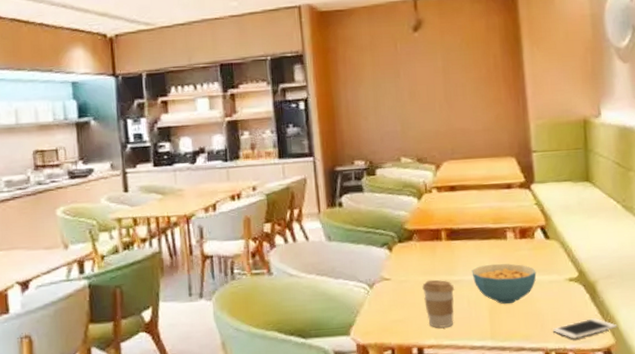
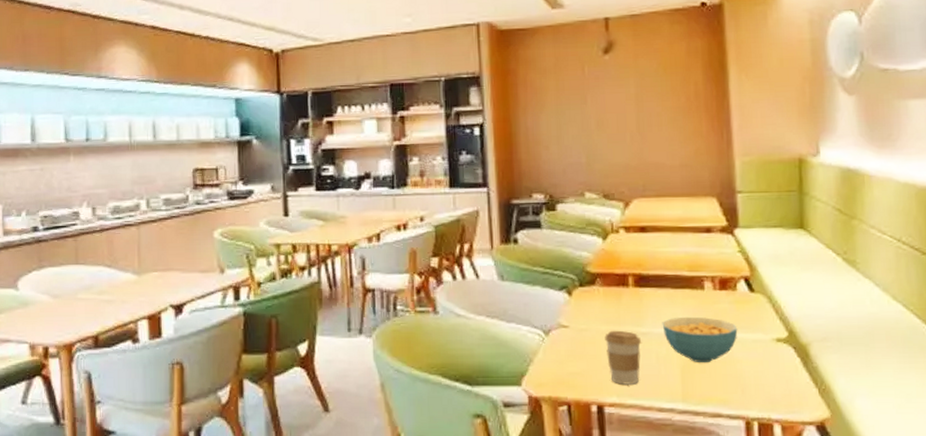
cell phone: present [552,318,617,340] -> none [755,386,834,410]

